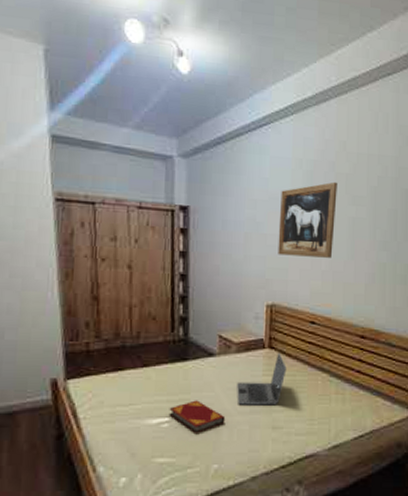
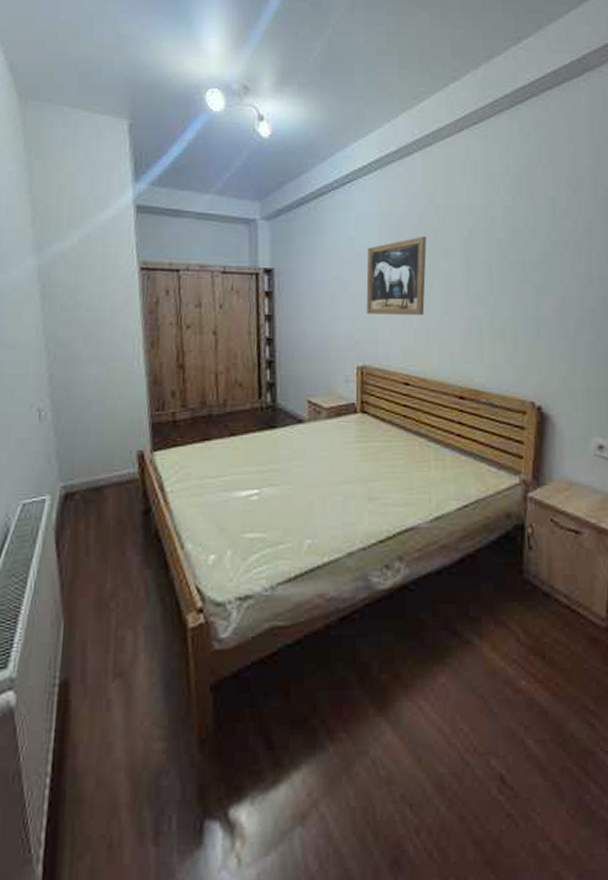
hardback book: present [169,400,226,433] -> none [258,470,318,506]
laptop: present [237,352,287,406] -> none [329,416,381,475]

